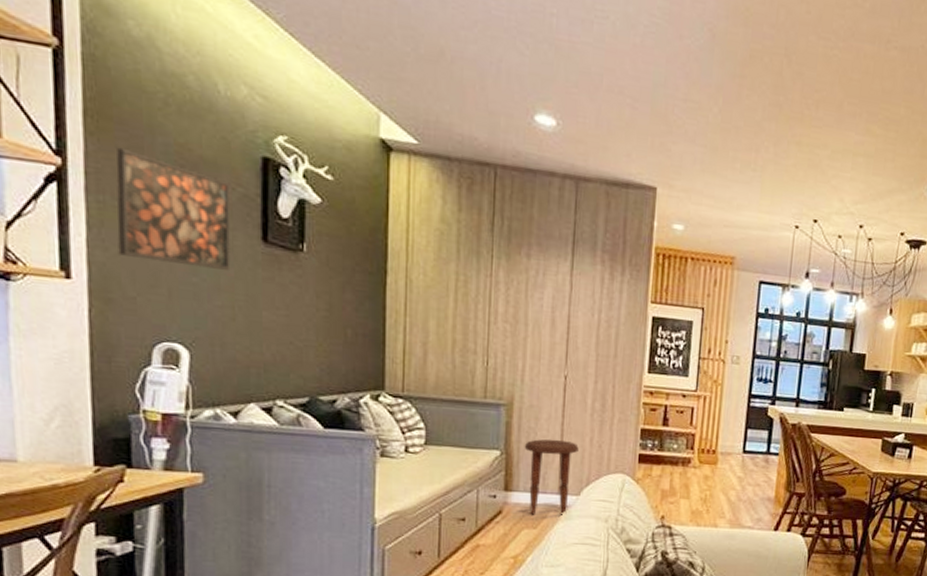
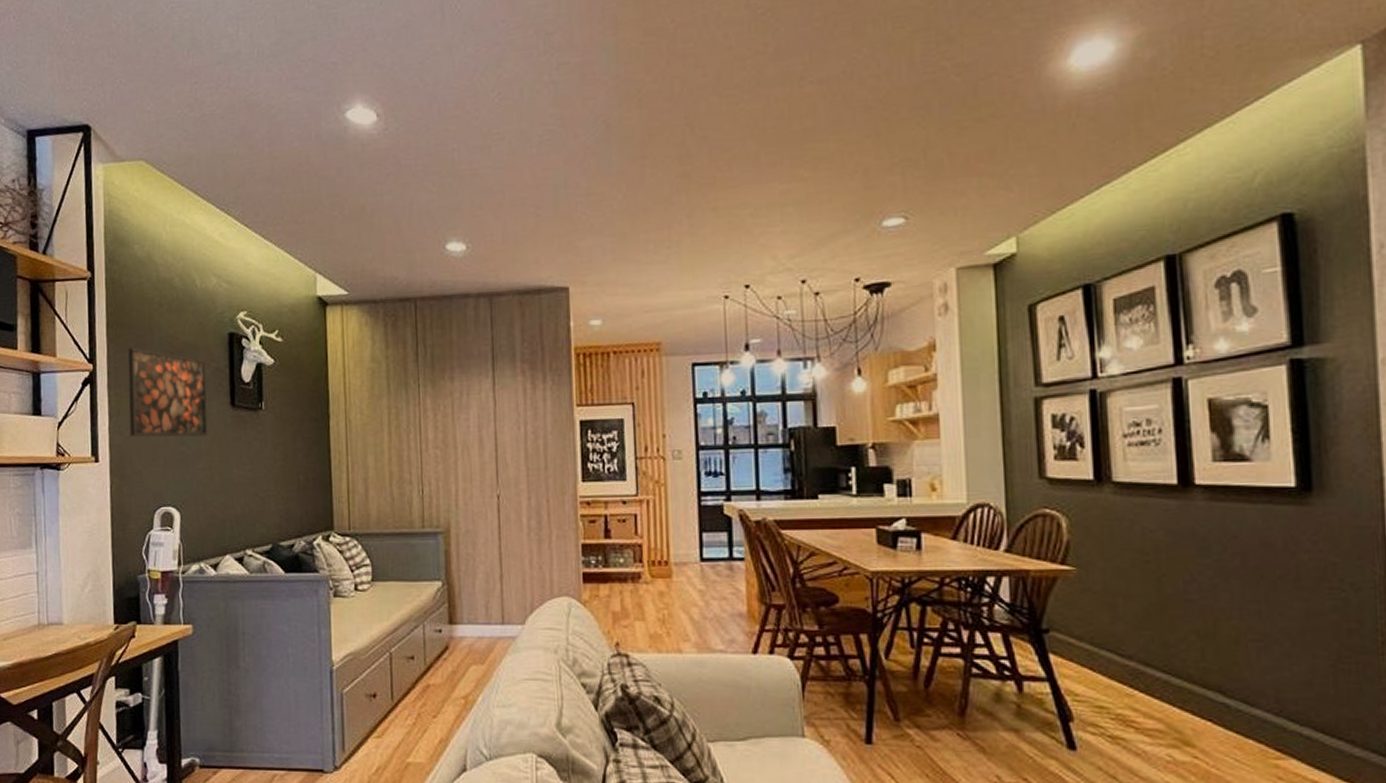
side table: present [524,439,579,515] -> none [464,564,519,649]

